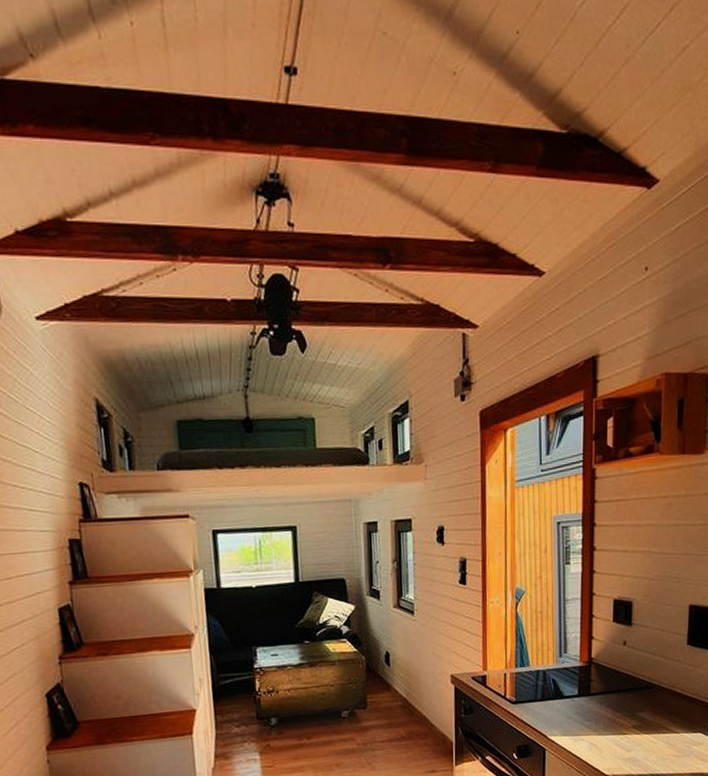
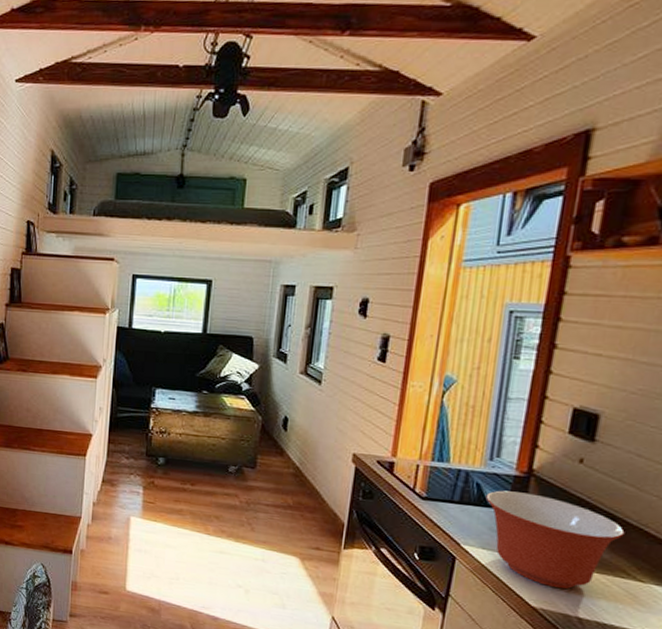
mixing bowl: none [561,679,661,755] -> present [485,490,625,590]

